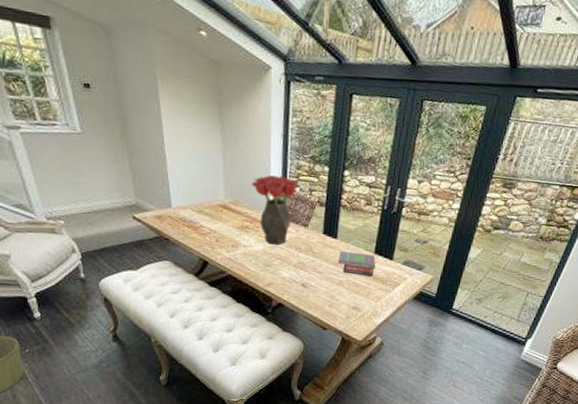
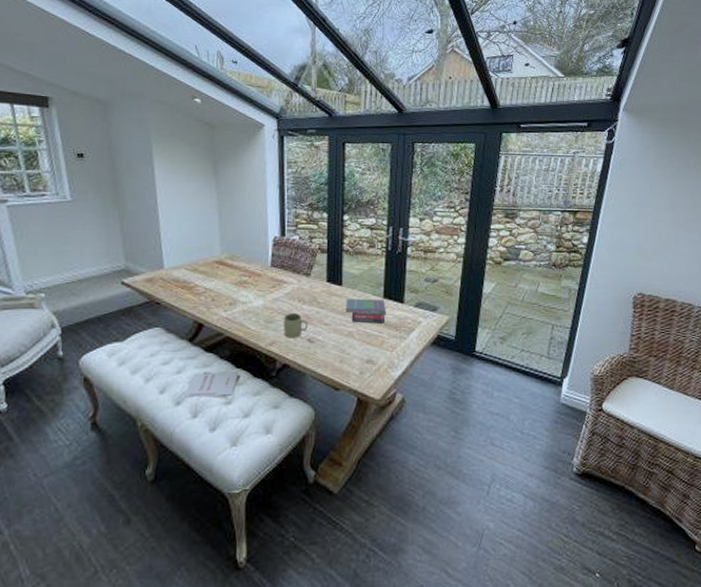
books: none [192,303,241,327] -> present [185,372,241,399]
bouquet: present [251,175,300,245] -> none [248,226,299,298]
mug: none [280,259,303,282] -> present [282,313,308,338]

